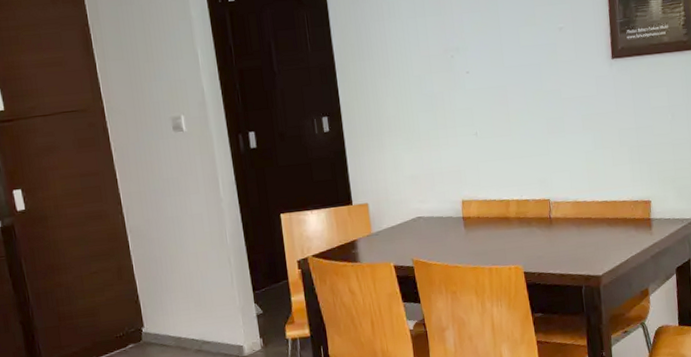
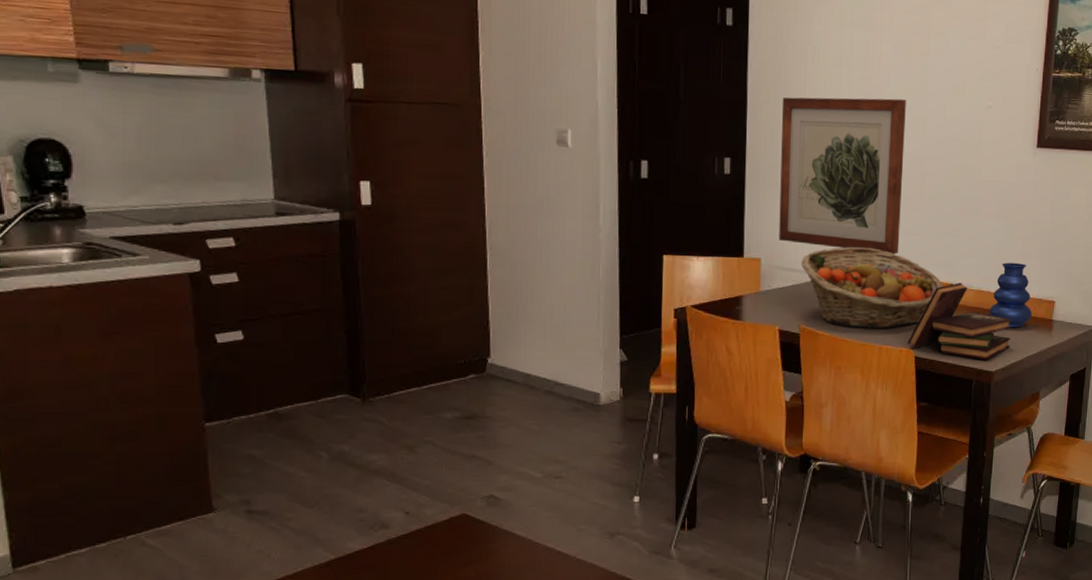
wall art: none [366,36,495,185] -> present [778,97,906,254]
fruit basket: none [405,178,541,254] -> present [801,247,943,328]
book: none [515,197,614,266] -> present [907,283,1011,360]
vase: none [588,170,630,232] -> present [989,263,1032,328]

